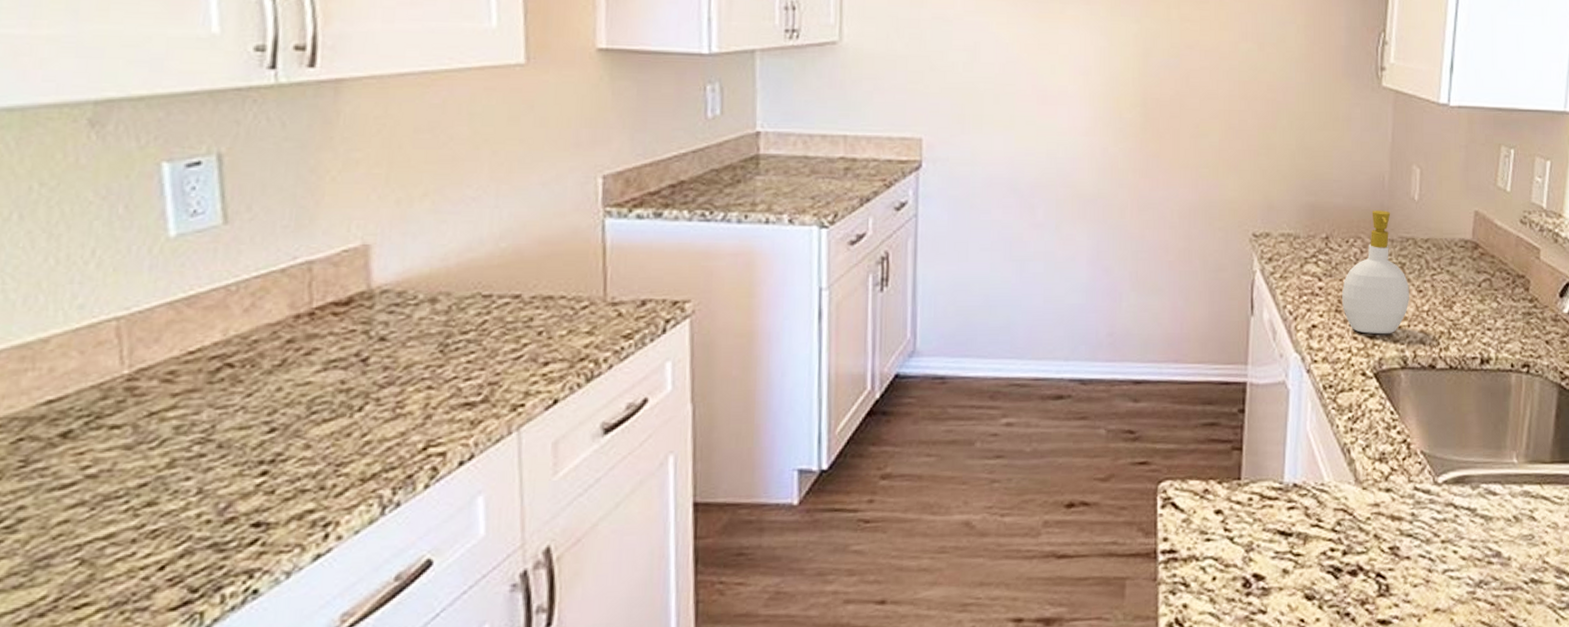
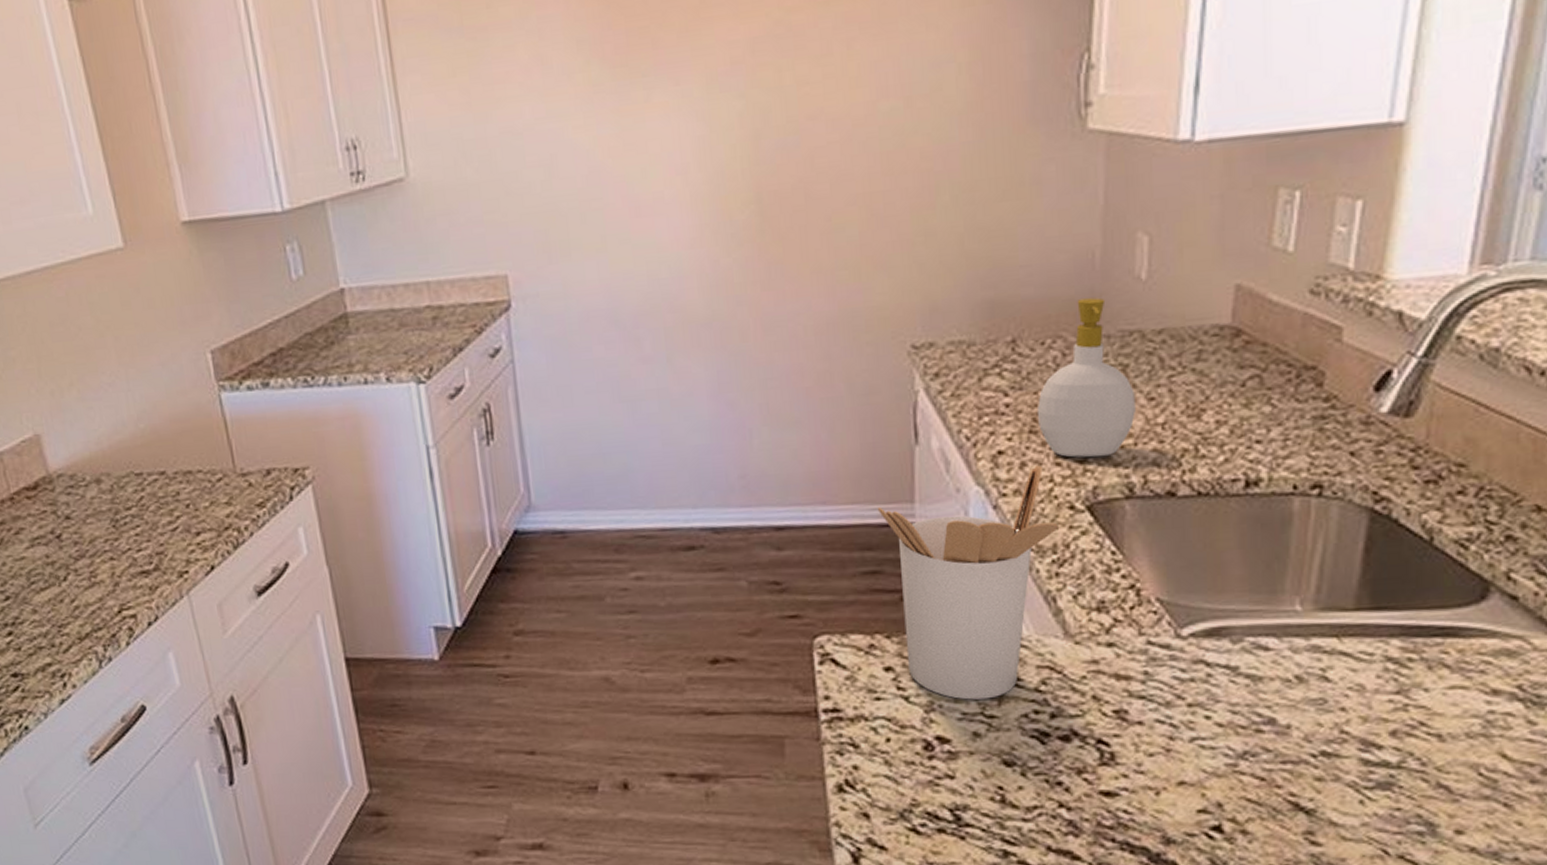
utensil holder: none [1219,338,1354,540] -> present [878,465,1058,700]

